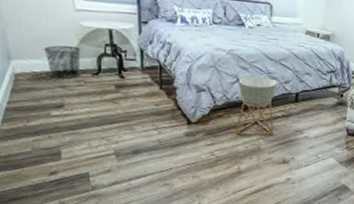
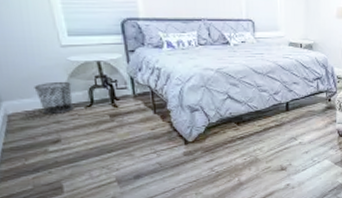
planter: present [235,76,277,135] -> none [229,91,269,148]

